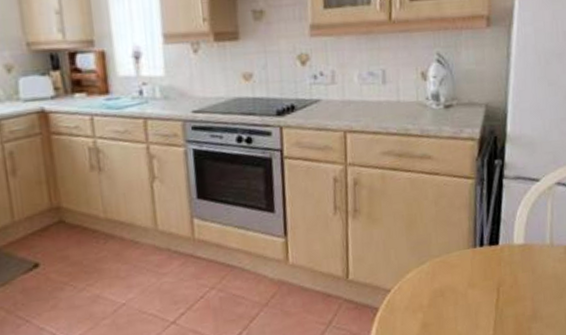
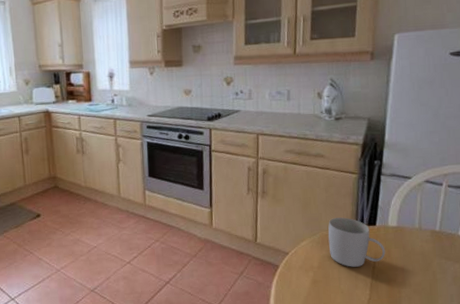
mug: none [439,237,511,302] -> present [328,217,386,267]

